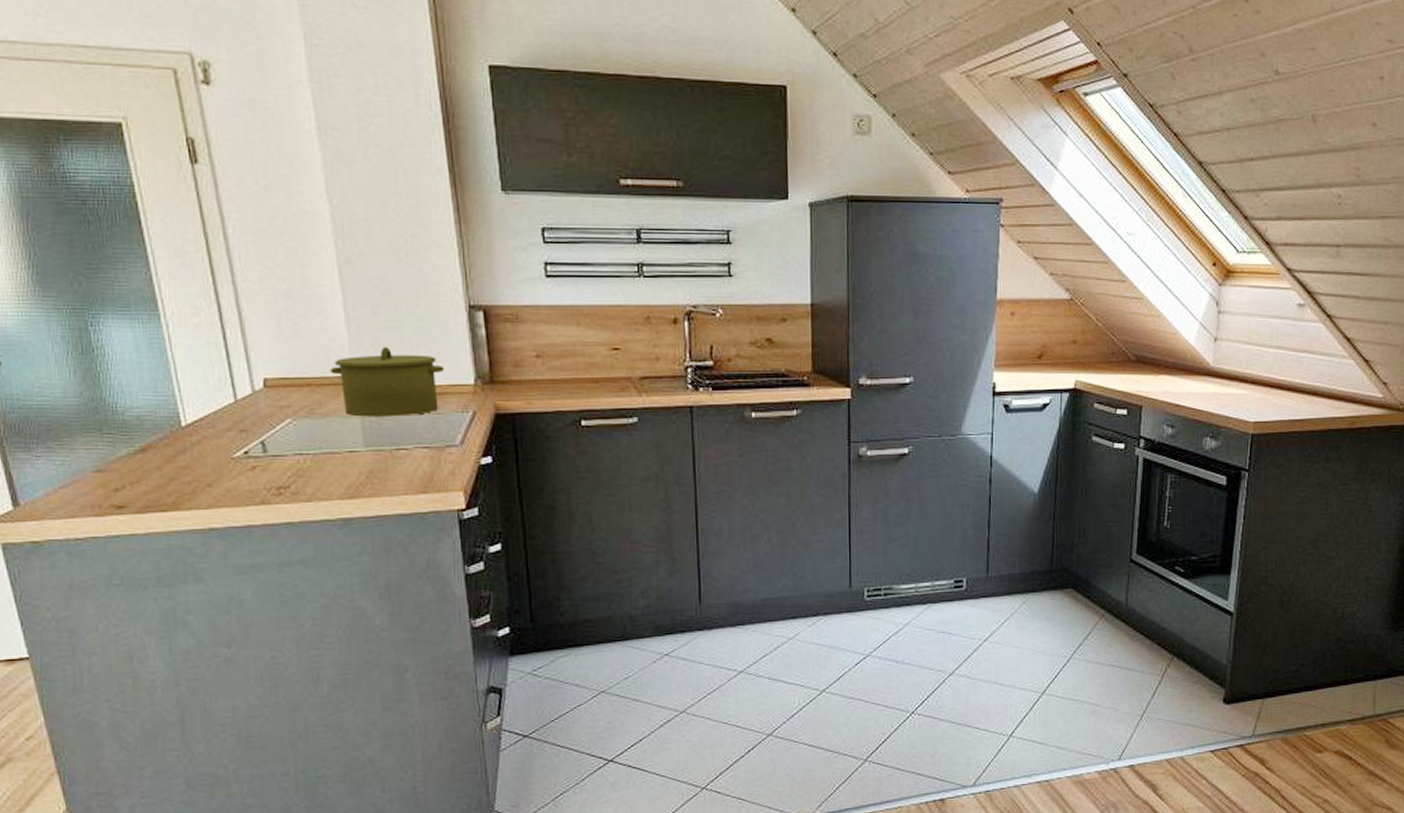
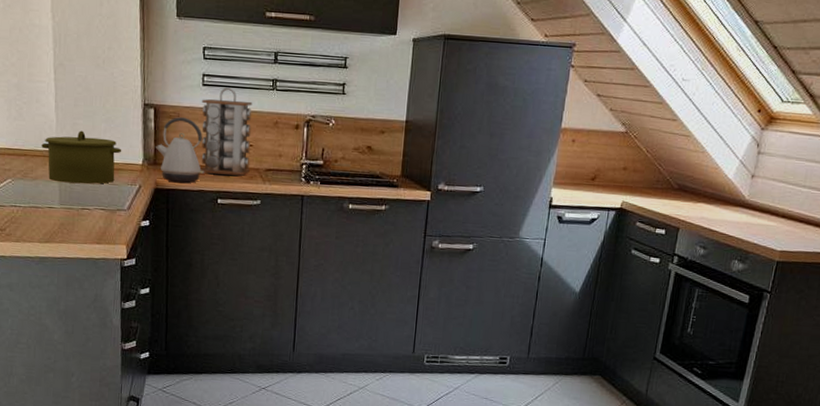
kettle: none [489,319,561,405] -> present [155,117,205,183]
spice rack: none [547,277,619,390] -> present [200,87,253,177]

